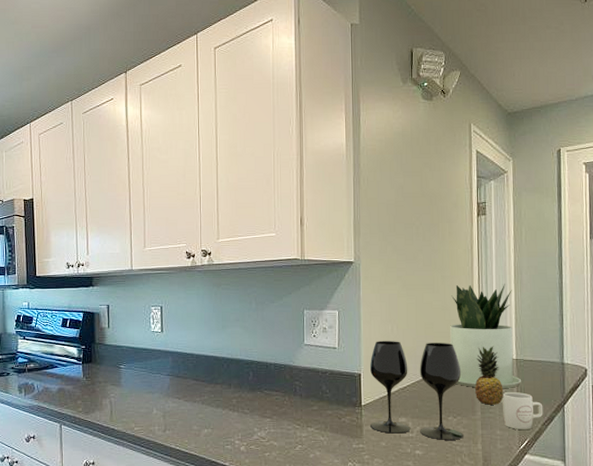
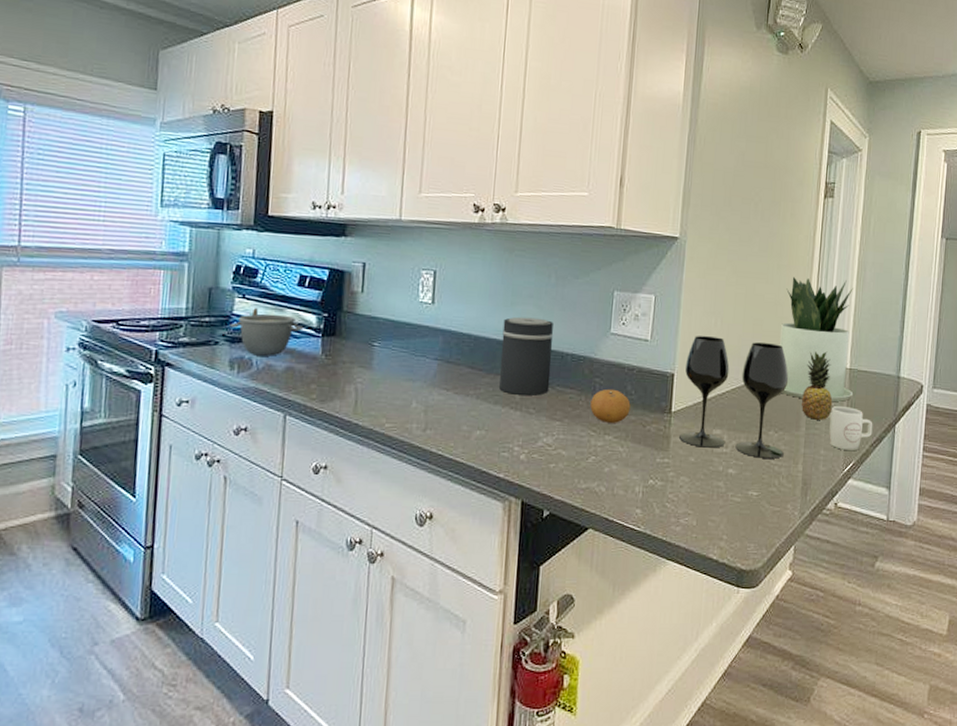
cooking pot: none [16,345,69,381] -> present [229,307,304,356]
cylinder: none [218,337,259,399] -> present [499,317,553,396]
fruit: none [293,389,327,417] -> present [590,389,631,423]

